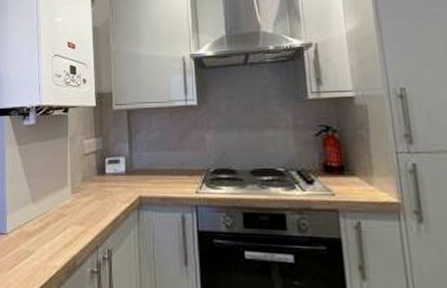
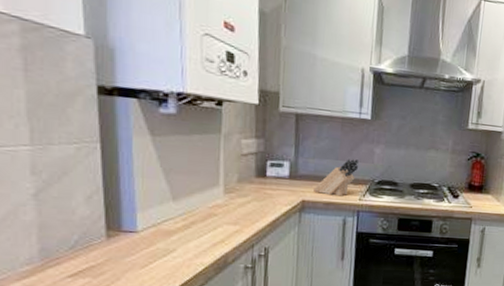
knife block: none [148,148,192,190] -> present [312,159,359,197]

